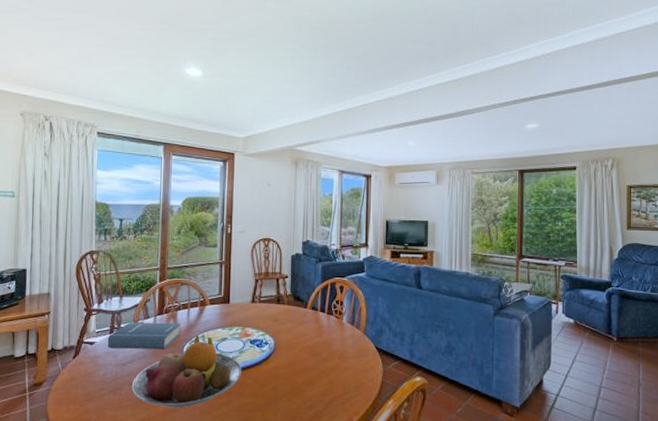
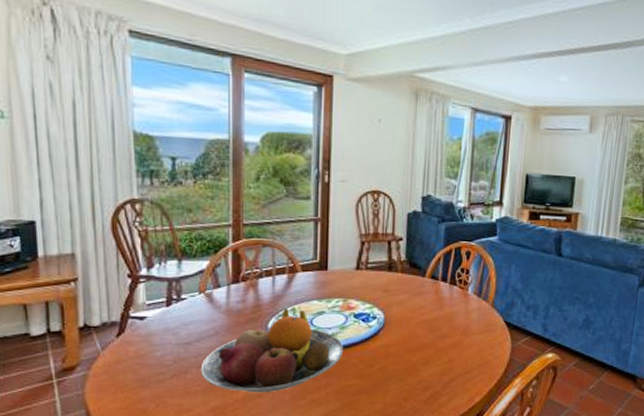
hardback book: present [107,322,181,350] -> none [164,292,263,326]

